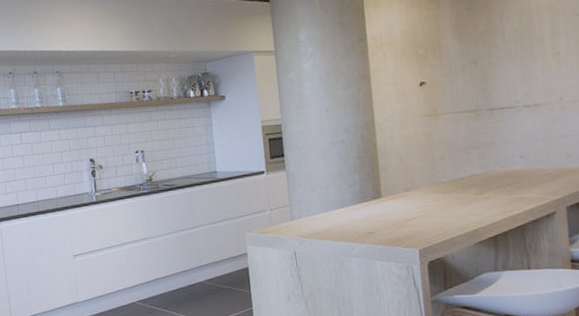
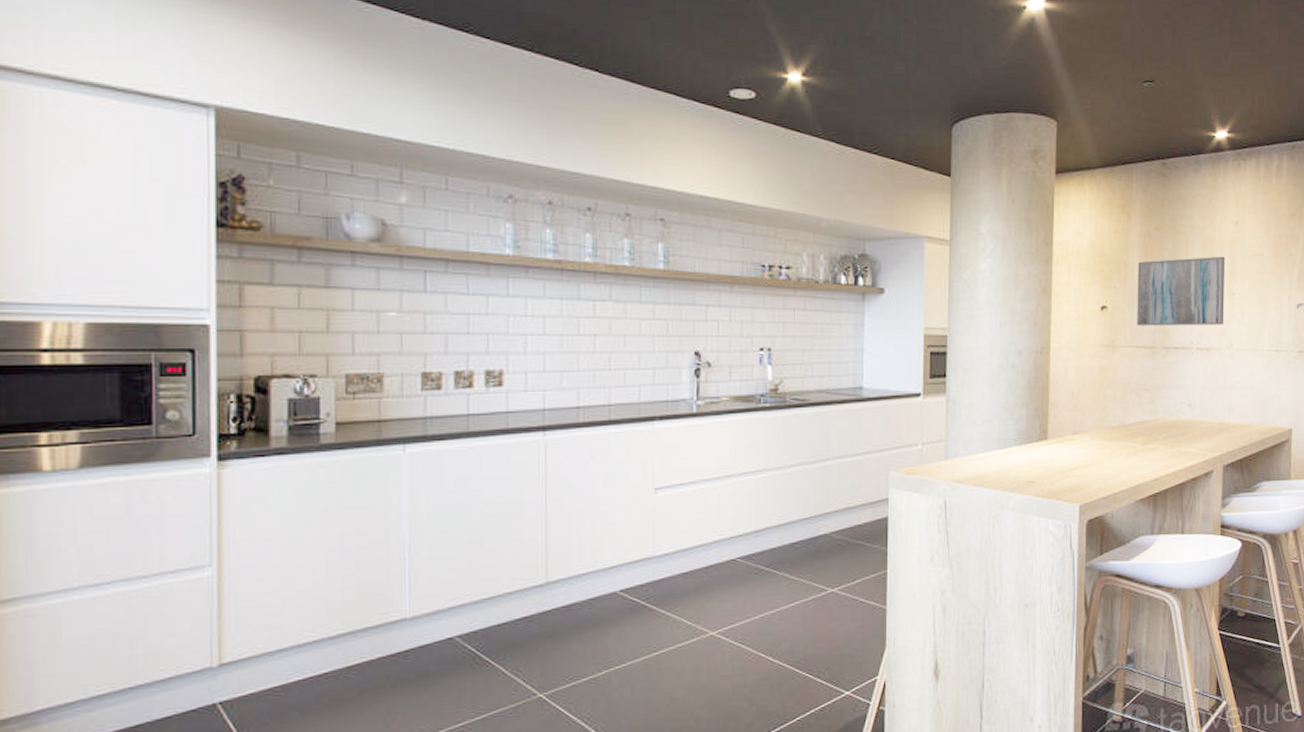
wall art: none [452,21,551,95] -> present [1137,256,1226,326]

